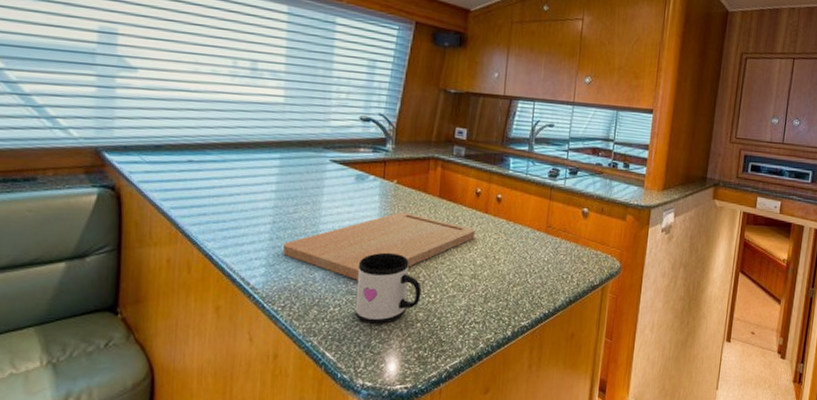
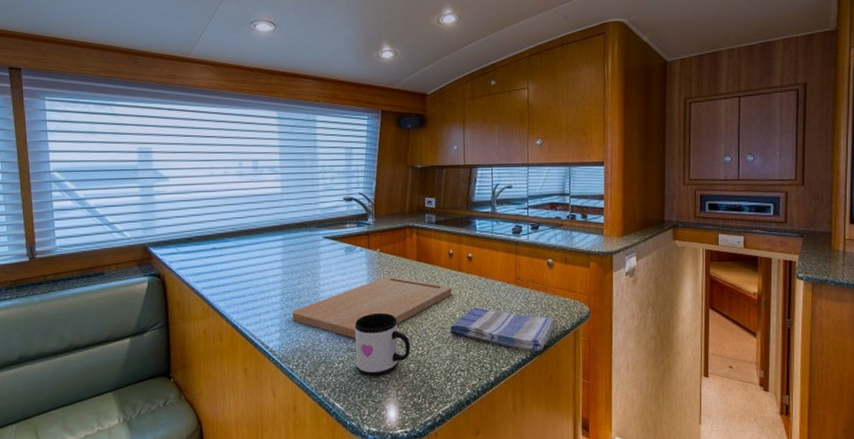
dish towel: none [467,255,584,306] -> present [449,308,555,351]

